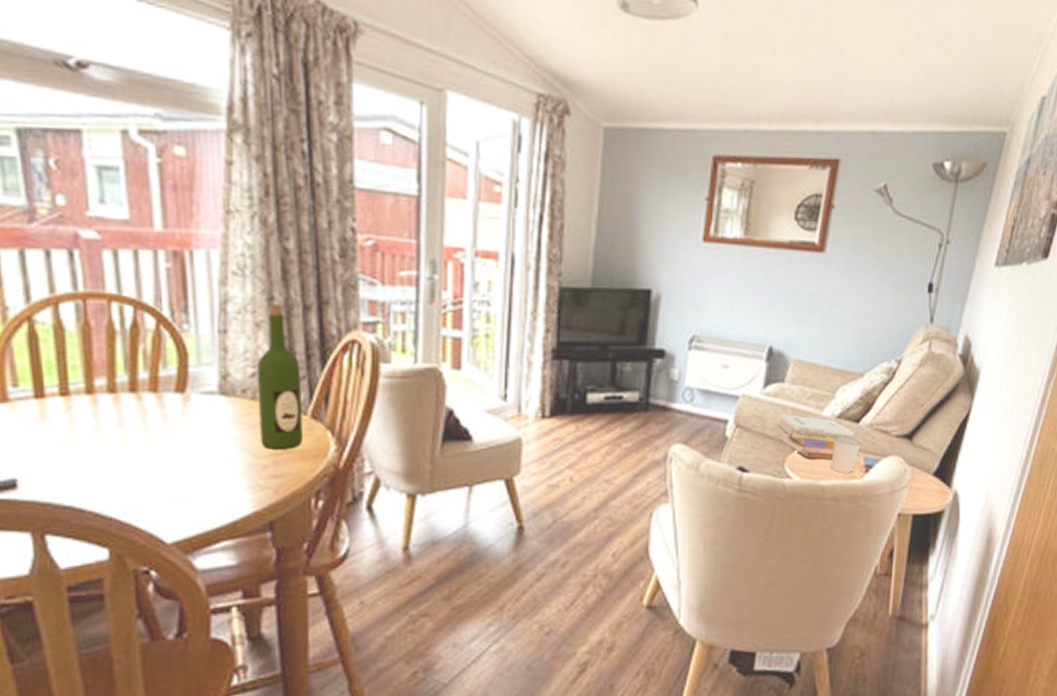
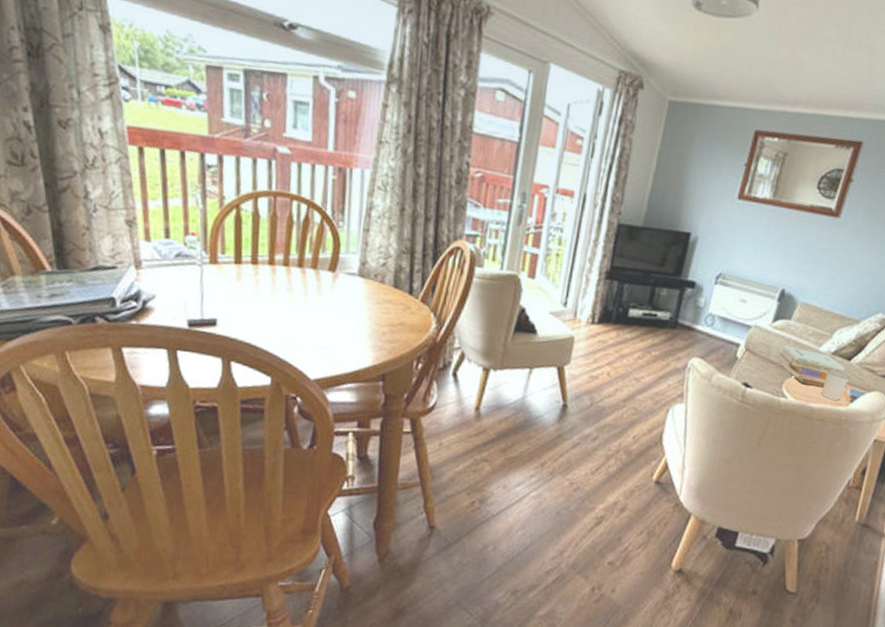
wine bottle: present [256,304,302,449] -> none [383,214,418,323]

